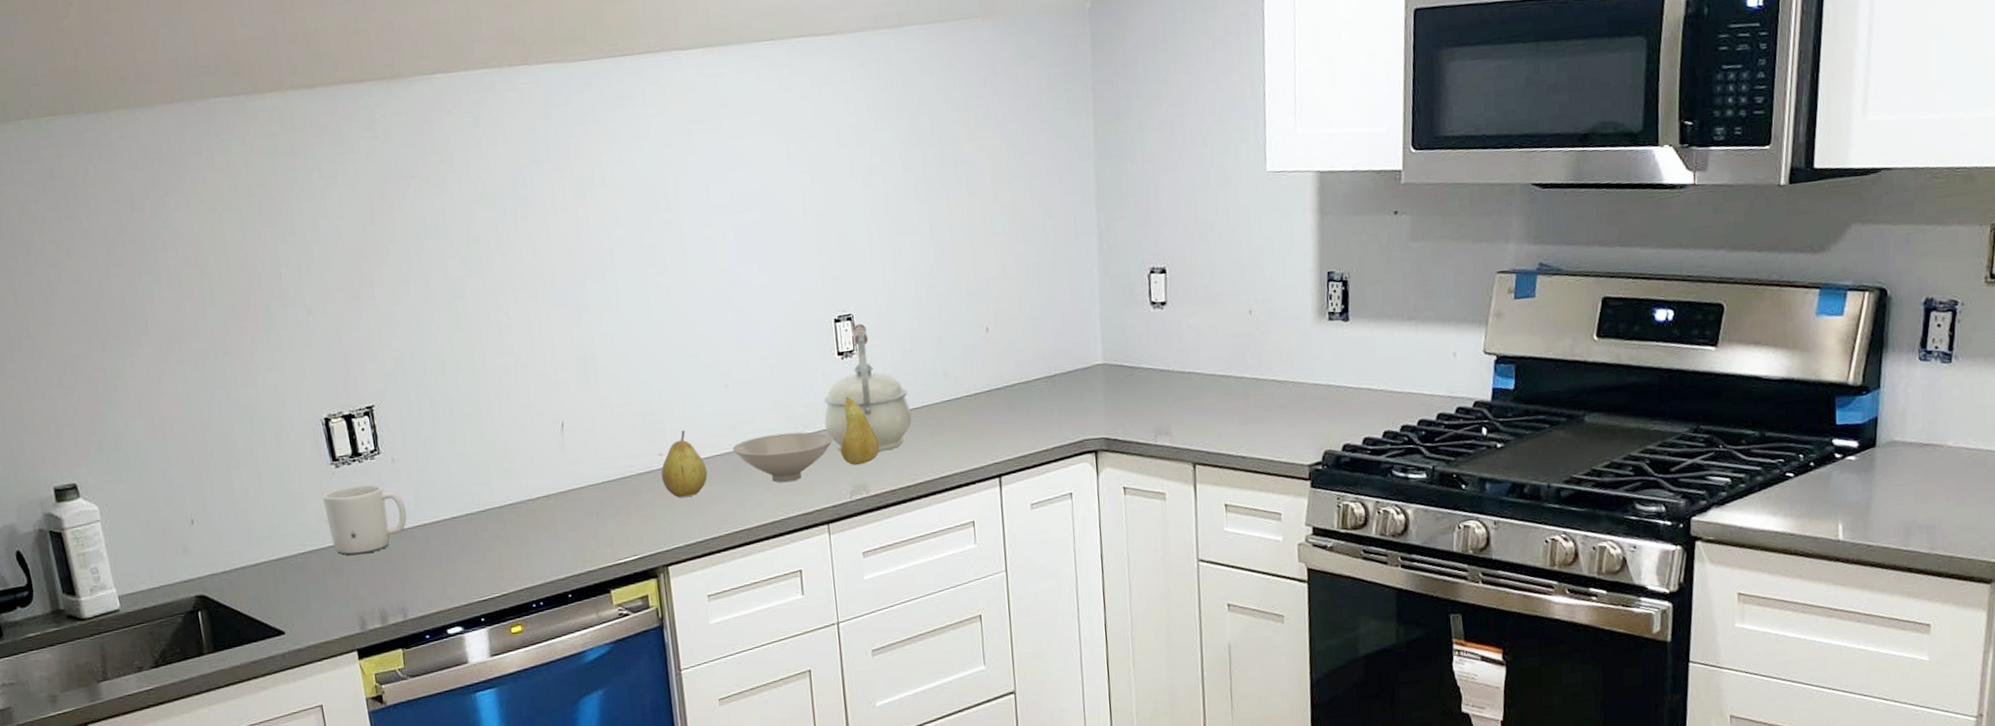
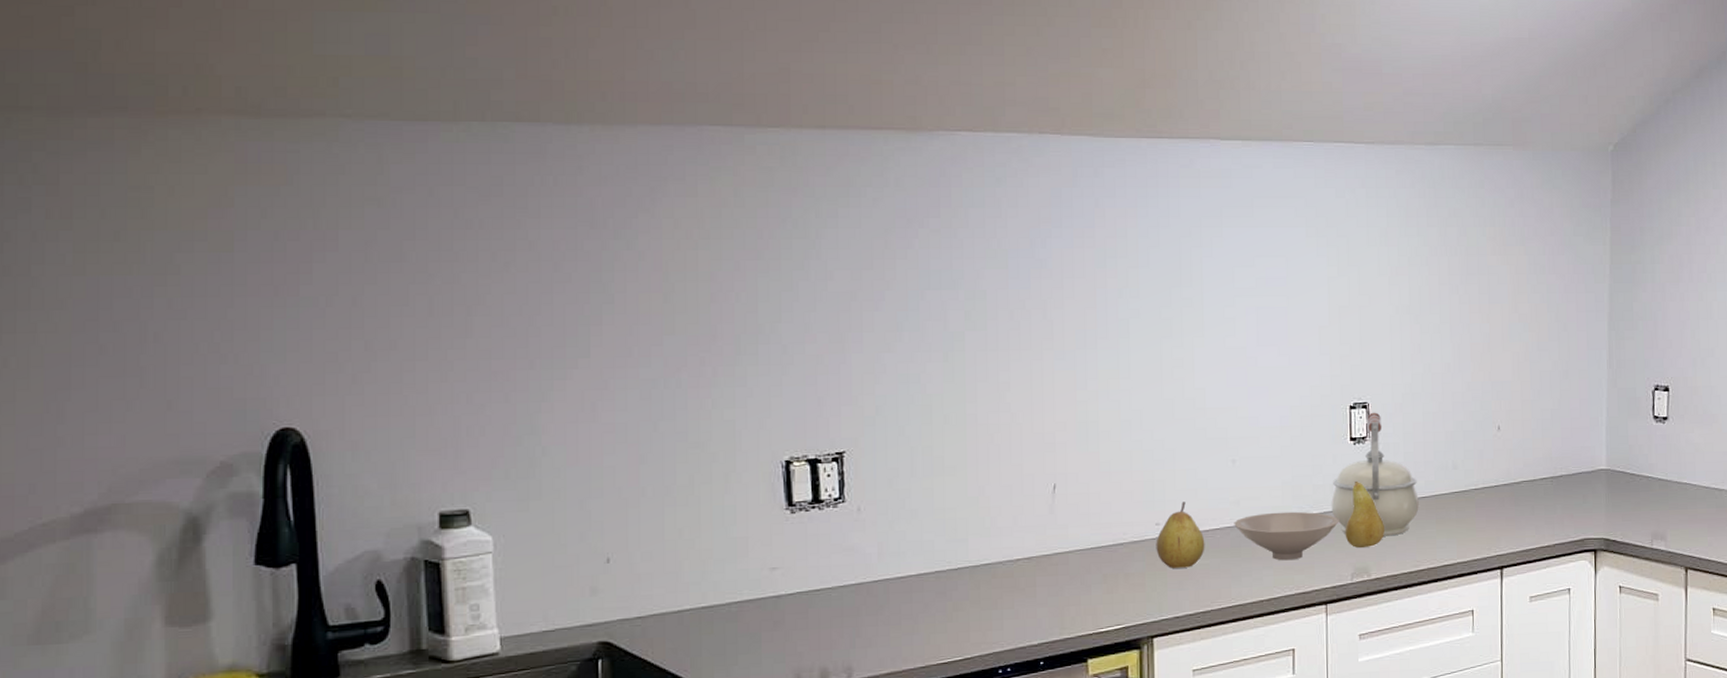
mug: present [322,484,407,556] -> none [771,533,866,608]

